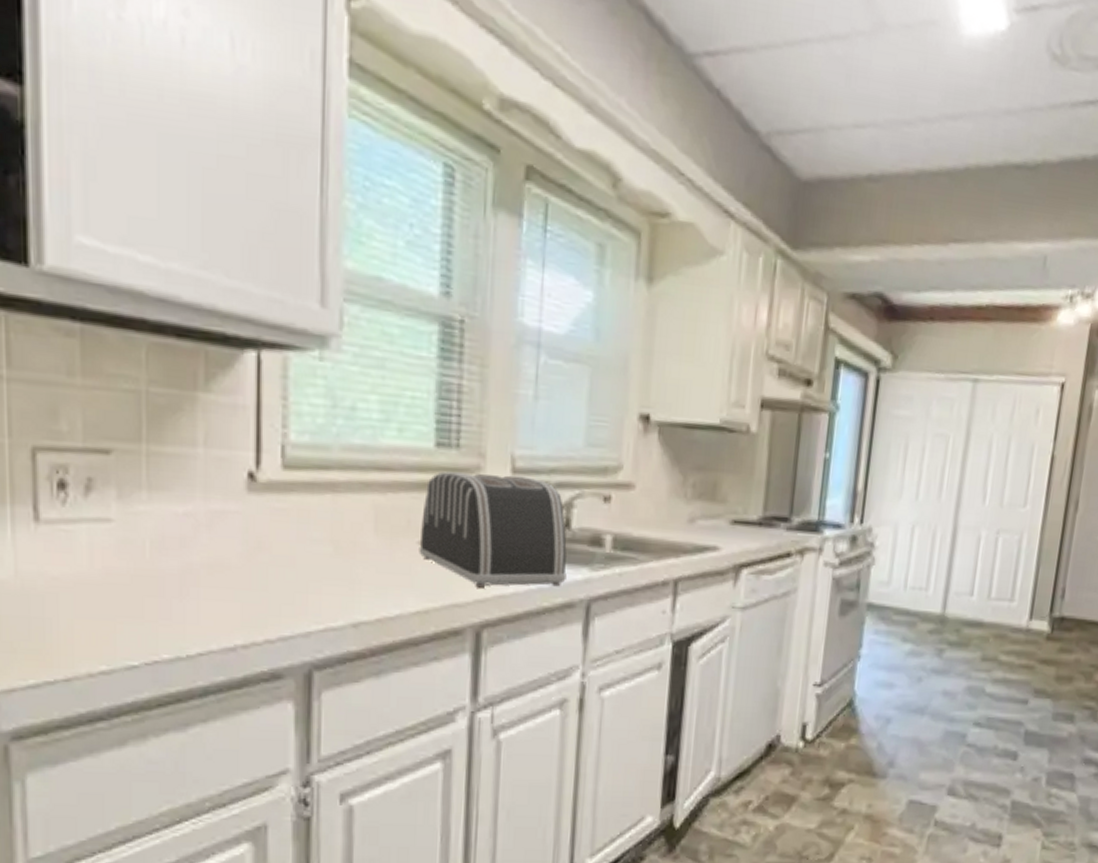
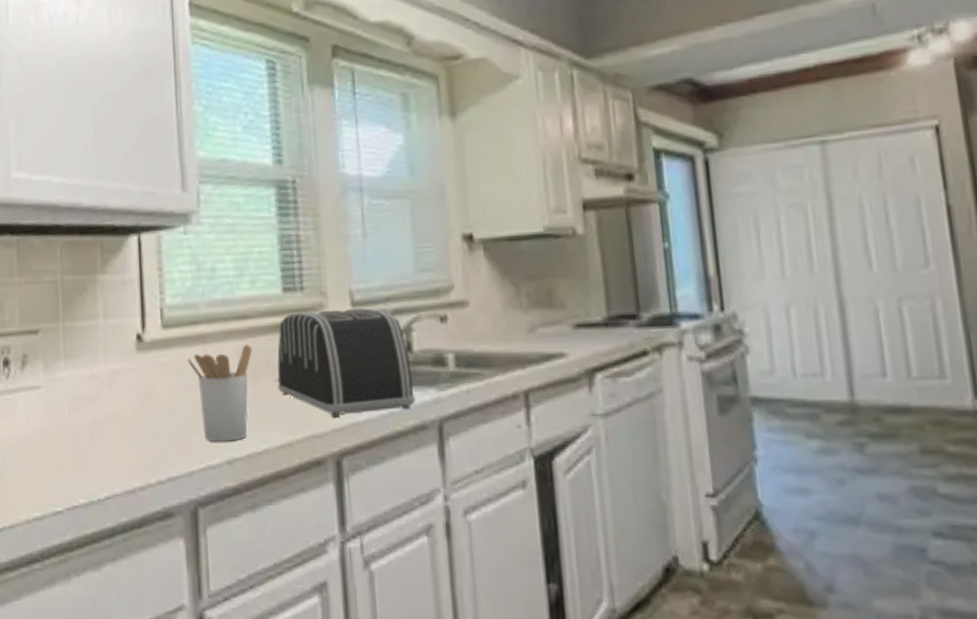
utensil holder: none [312,499,393,604] -> present [187,344,252,442]

